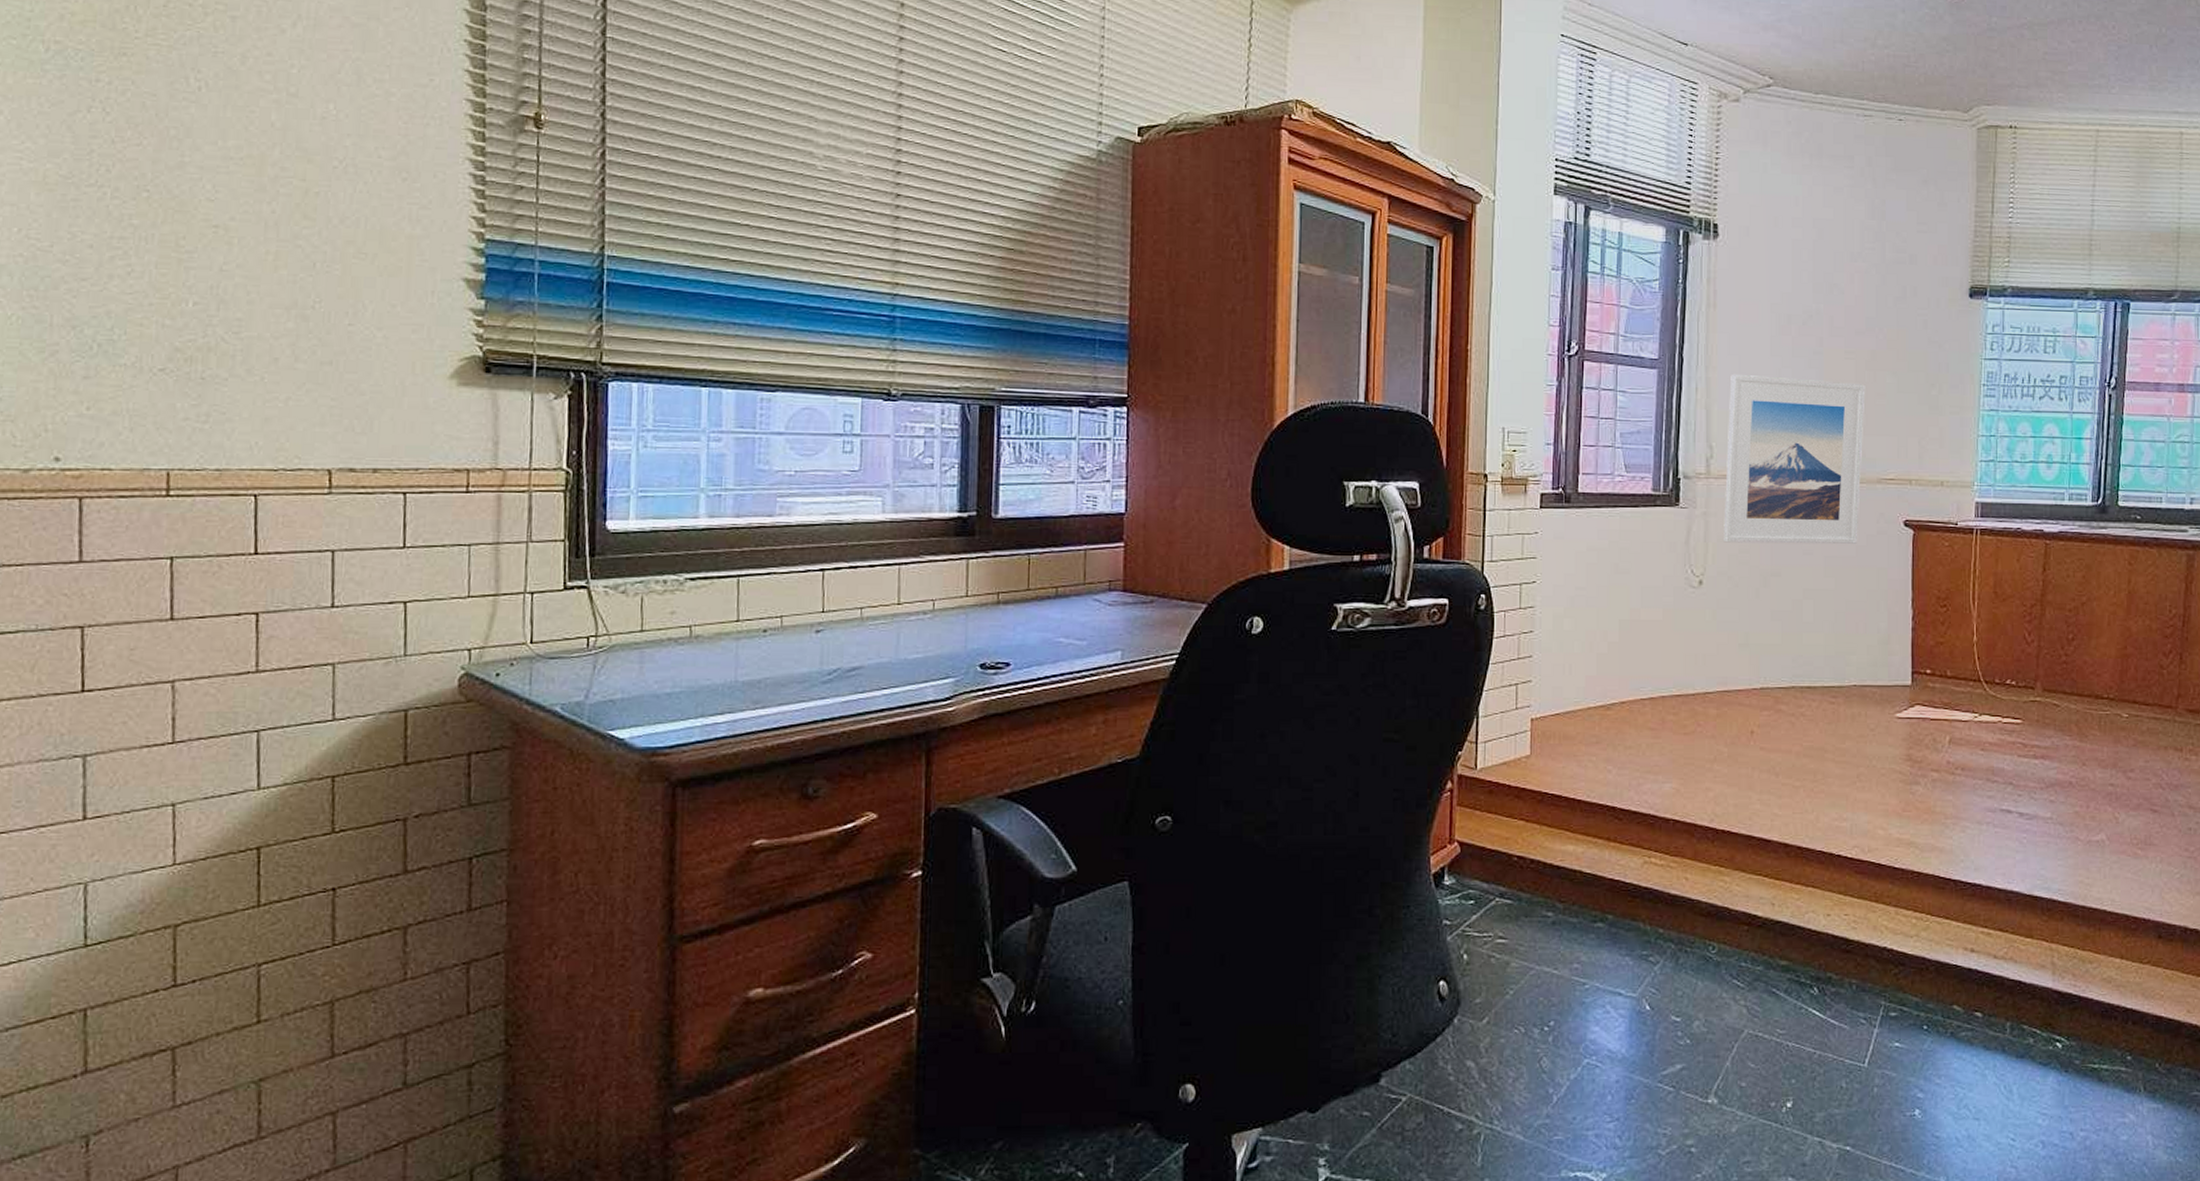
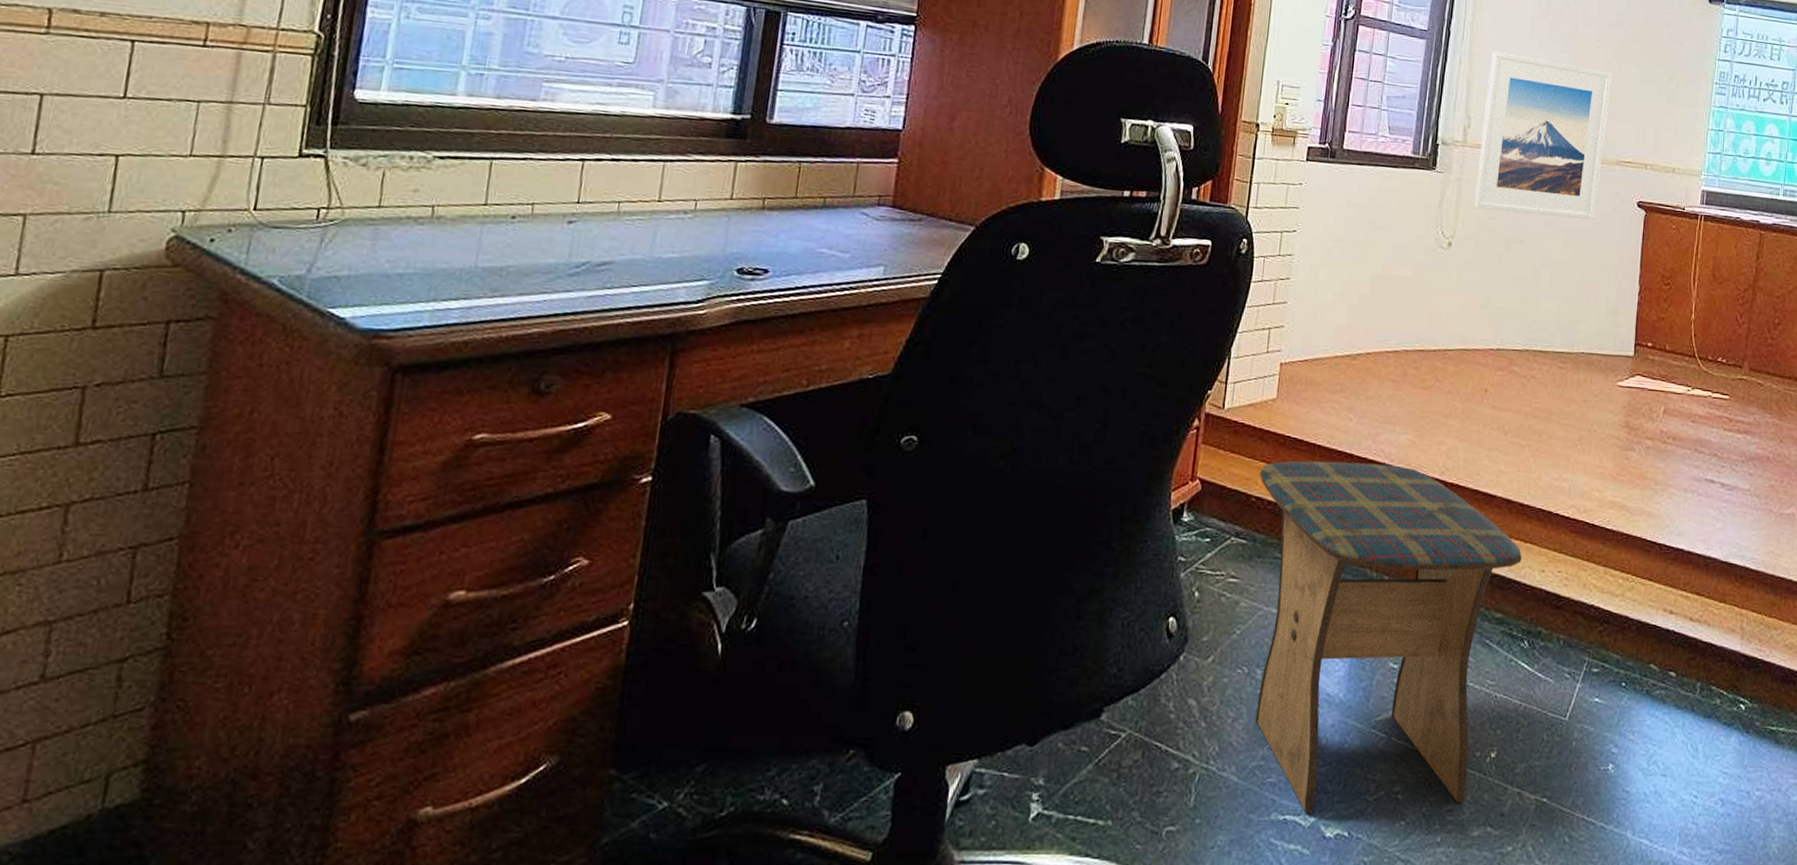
stool: none [1520,815,1805,1169] -> present [1255,461,1522,813]

